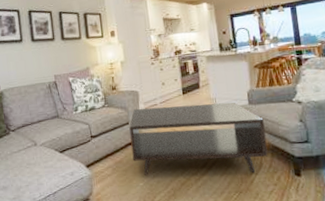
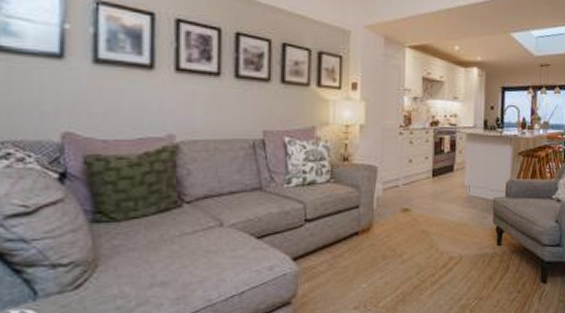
coffee table: present [129,102,268,175] -> none [358,189,519,277]

